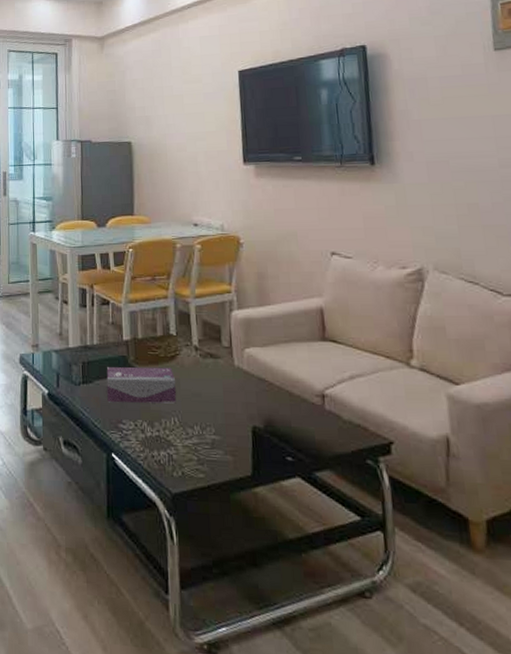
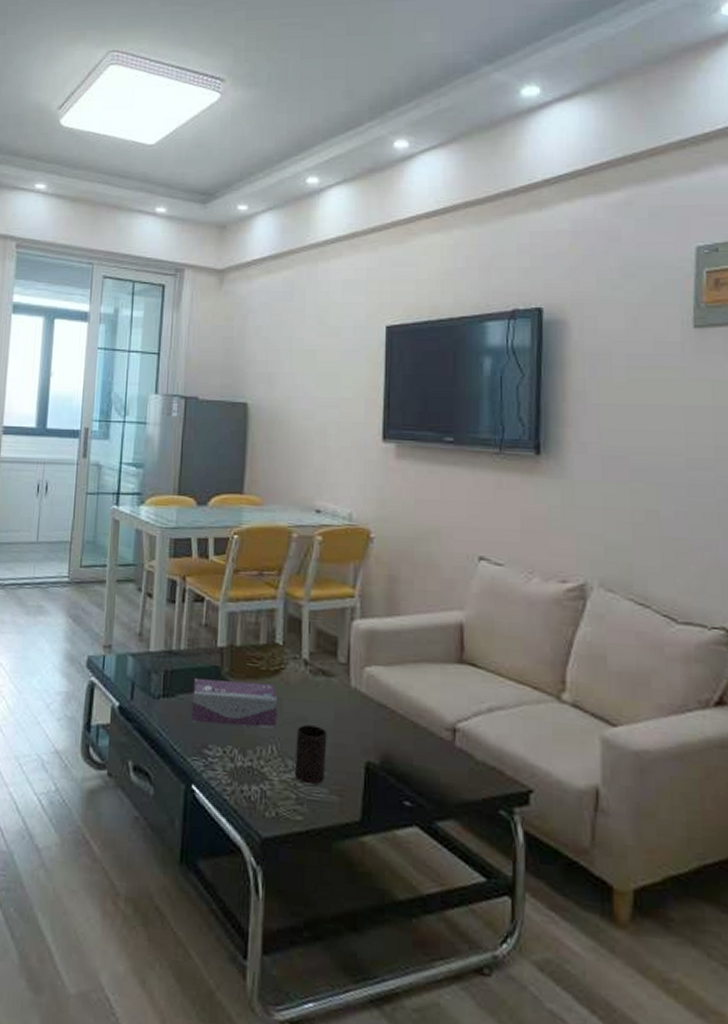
cup: none [193,399,220,448] -> present [294,725,327,785]

